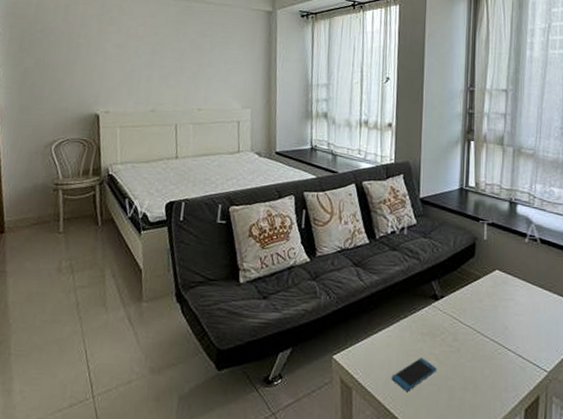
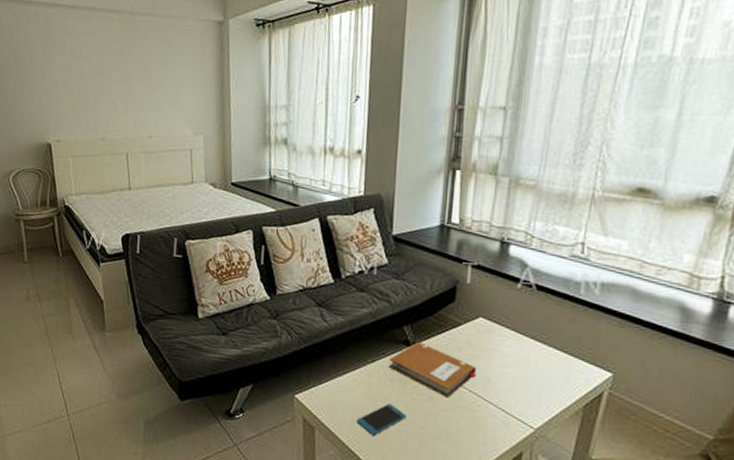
notebook: none [420,295,497,348] -> present [389,341,477,398]

